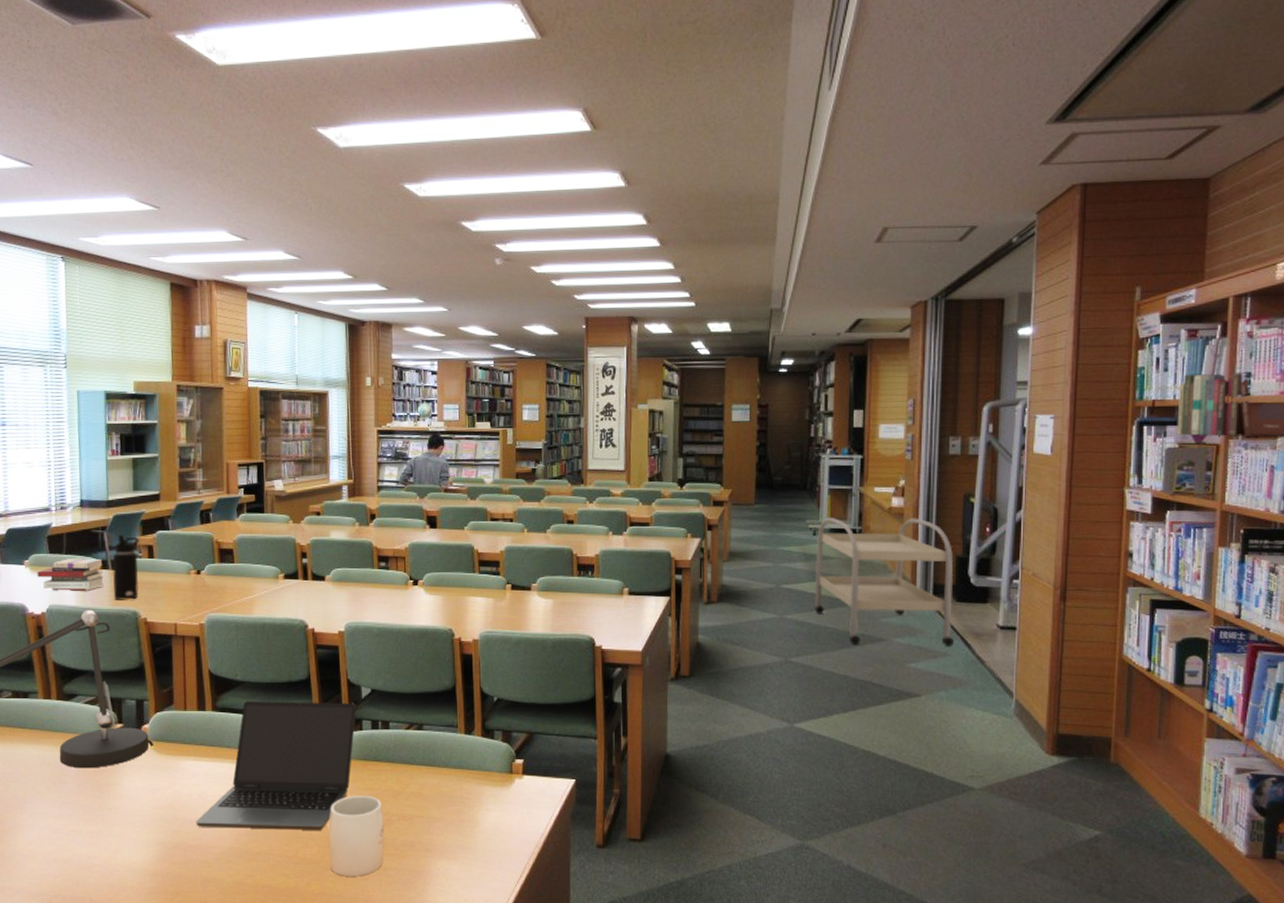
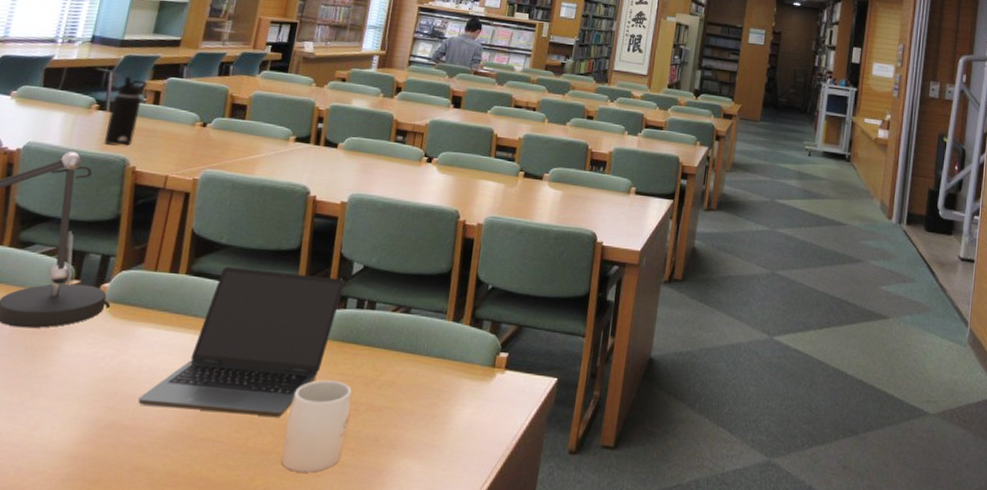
books: present [37,558,104,591] -> none [22,94,102,131]
utility cart: present [814,517,954,646] -> none [803,140,926,273]

